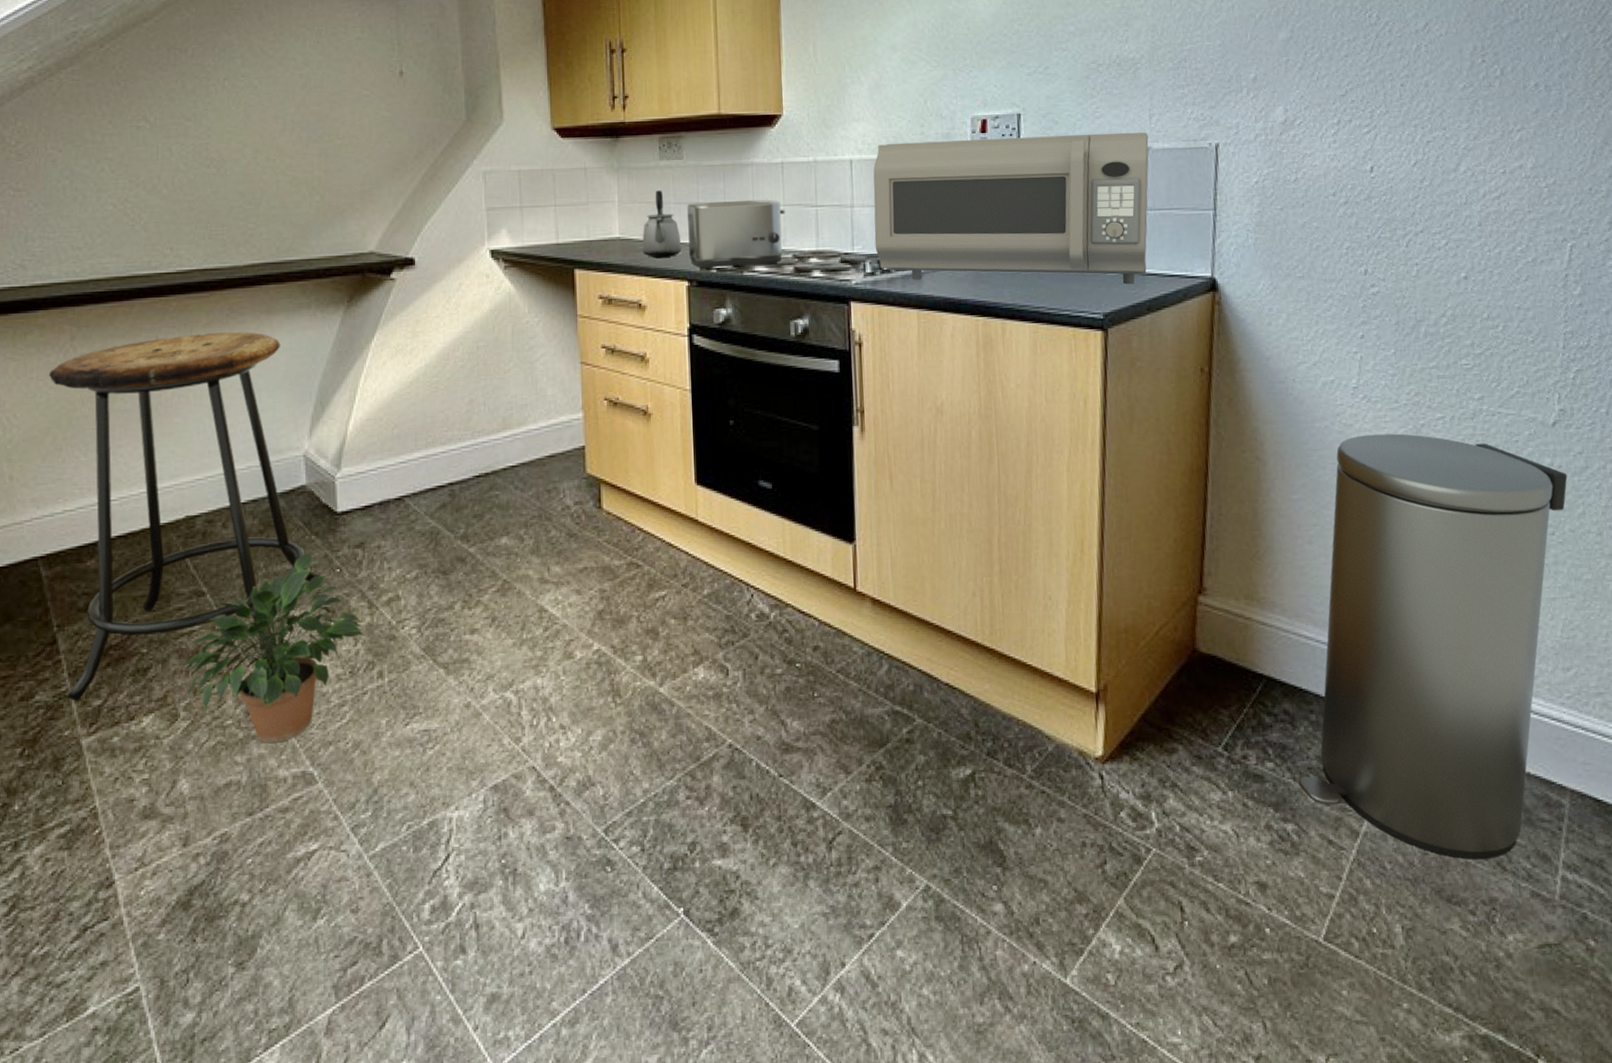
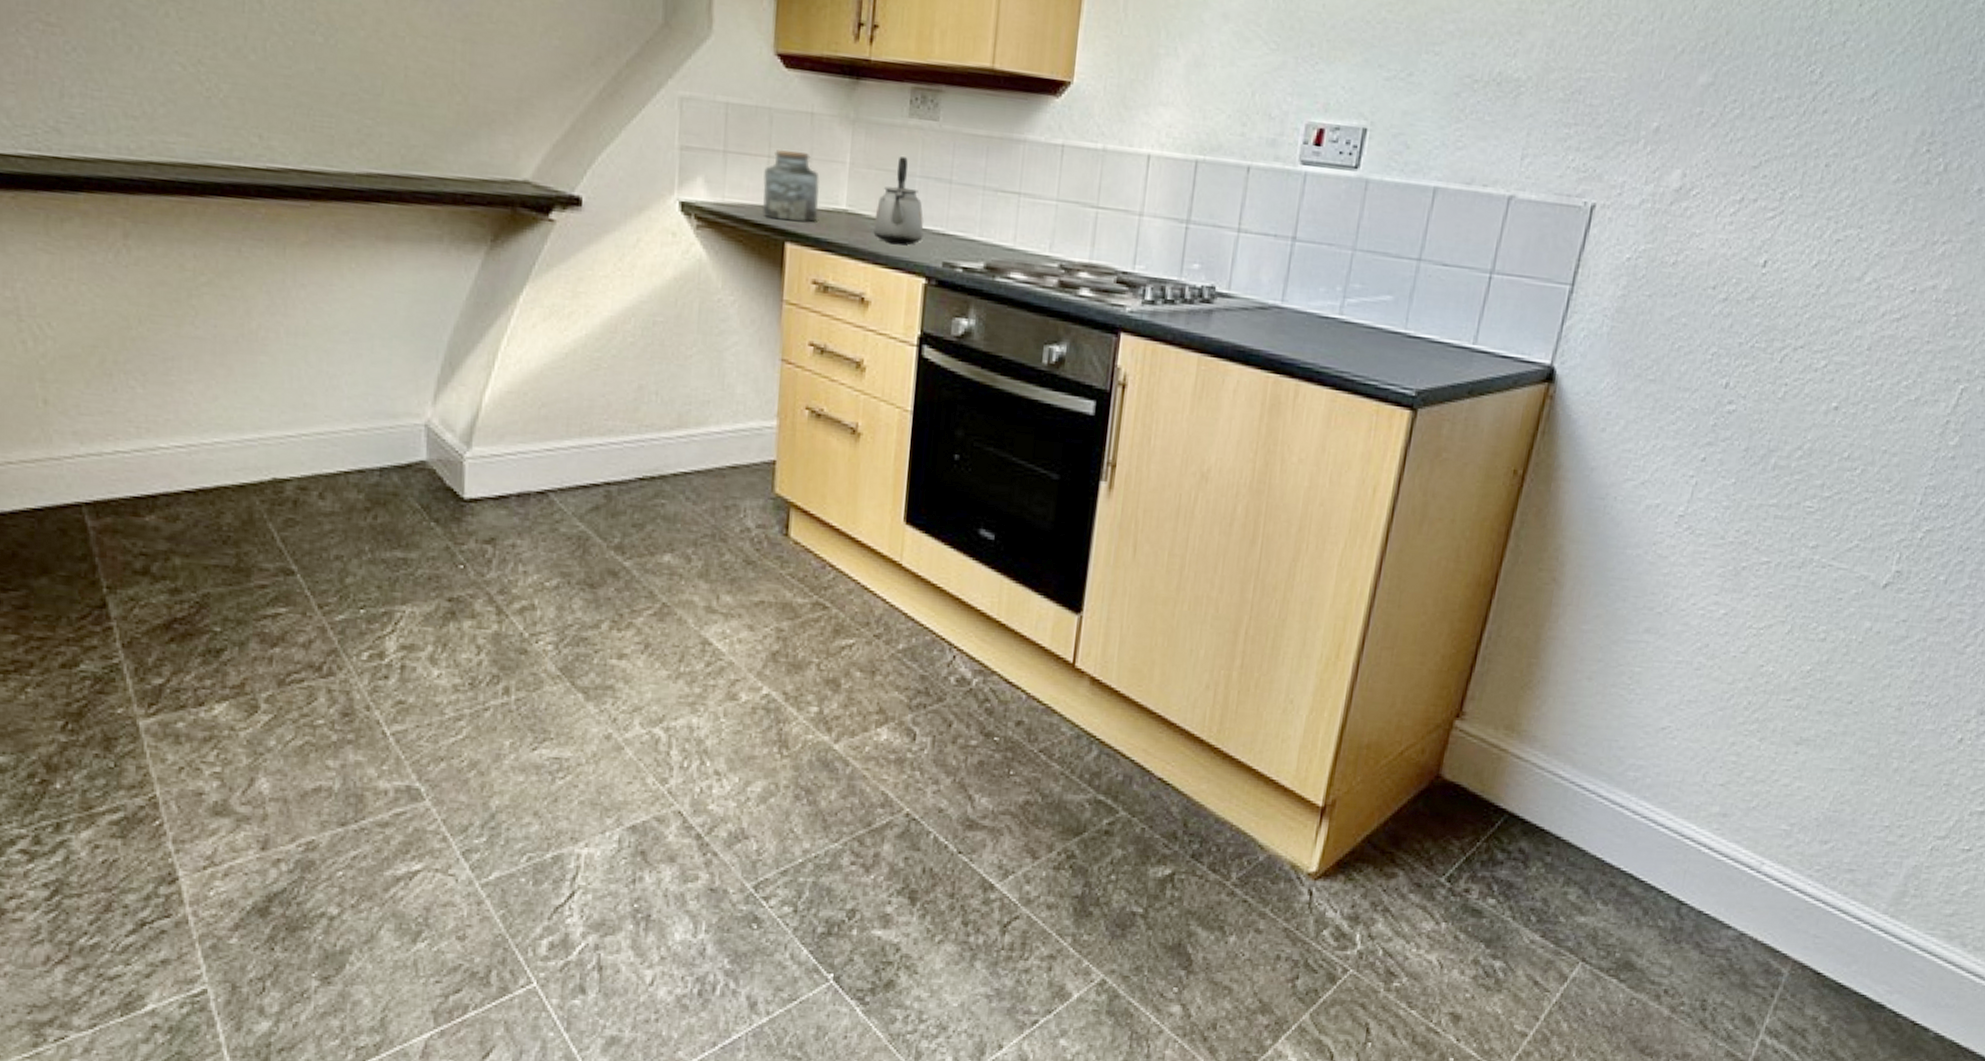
bar stool: present [48,332,320,702] -> none [93,252,439,677]
potted plant: present [173,552,365,743] -> none [253,541,491,752]
jar: none [553,198,598,253] -> present [761,149,820,222]
toaster: present [686,199,785,268] -> none [931,179,1058,273]
microwave: present [873,132,1149,285] -> none [1160,140,1515,361]
pedal bin: present [1298,433,1568,860] -> none [1517,569,1884,1016]

